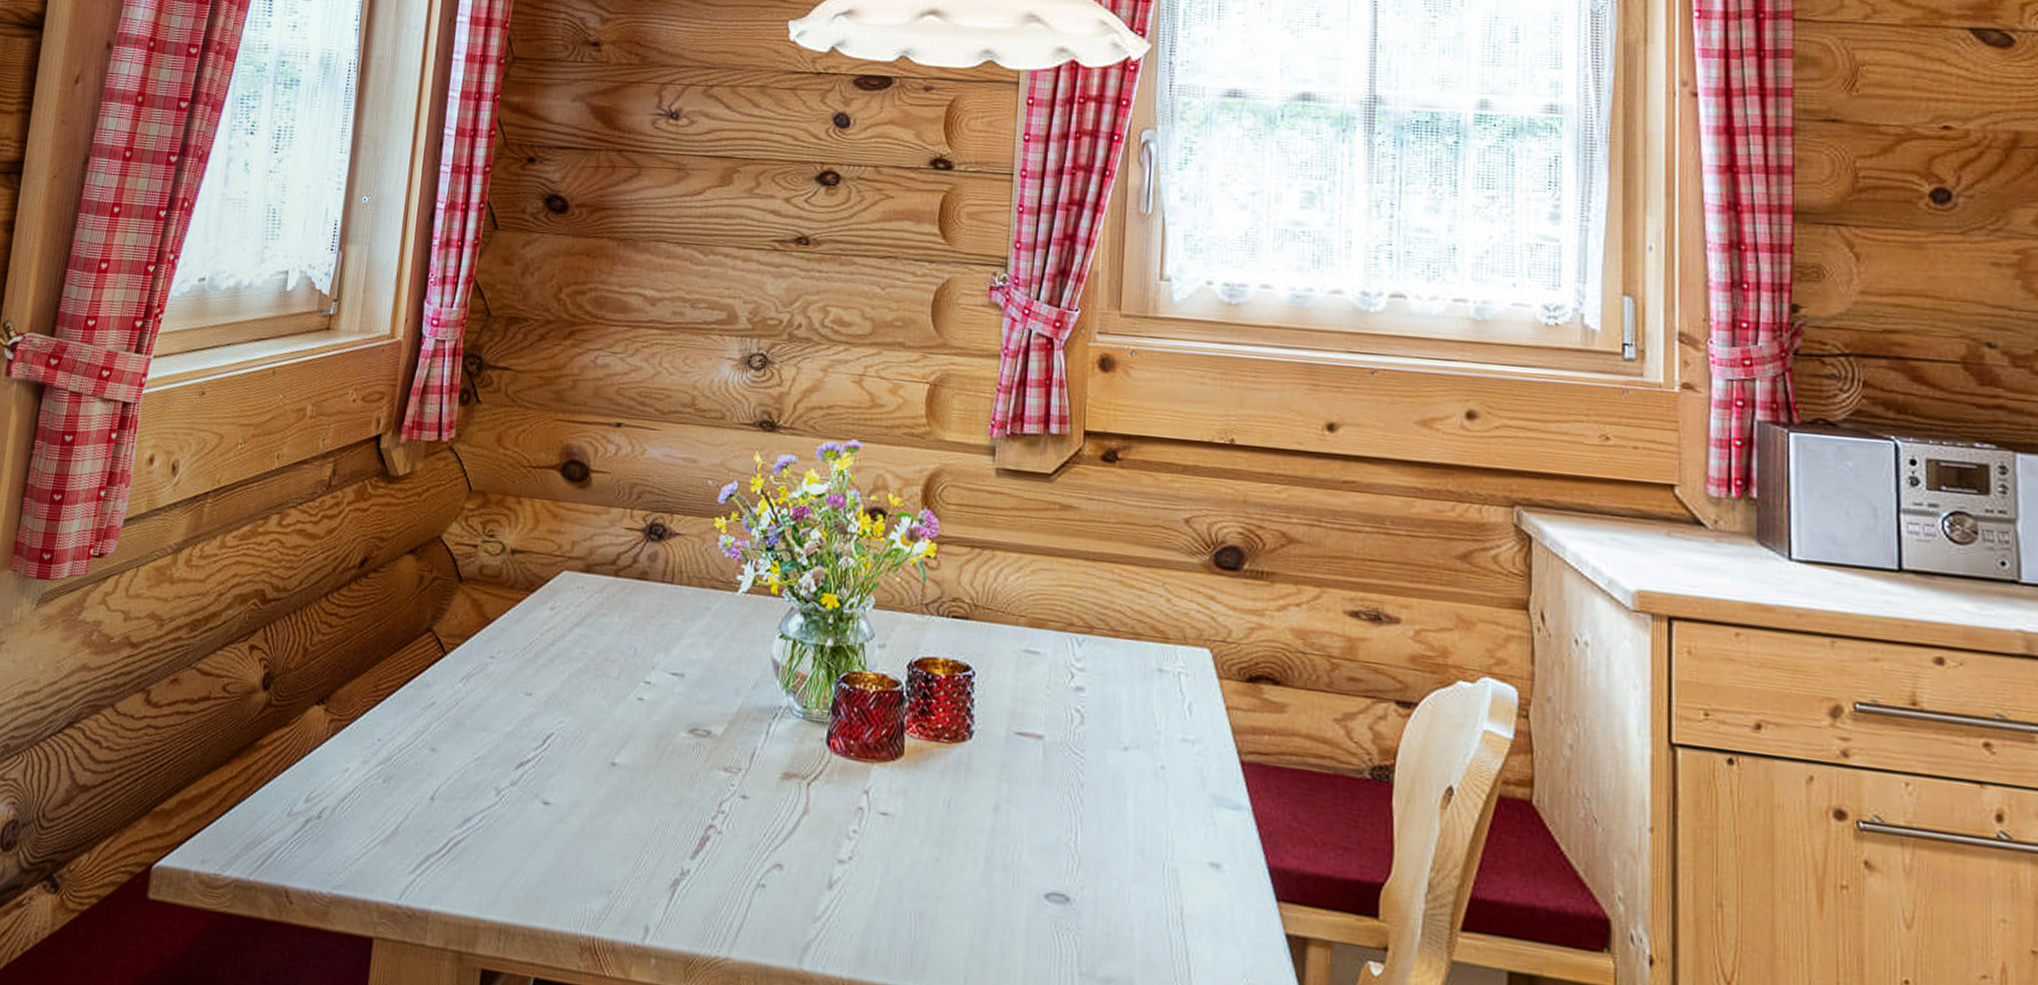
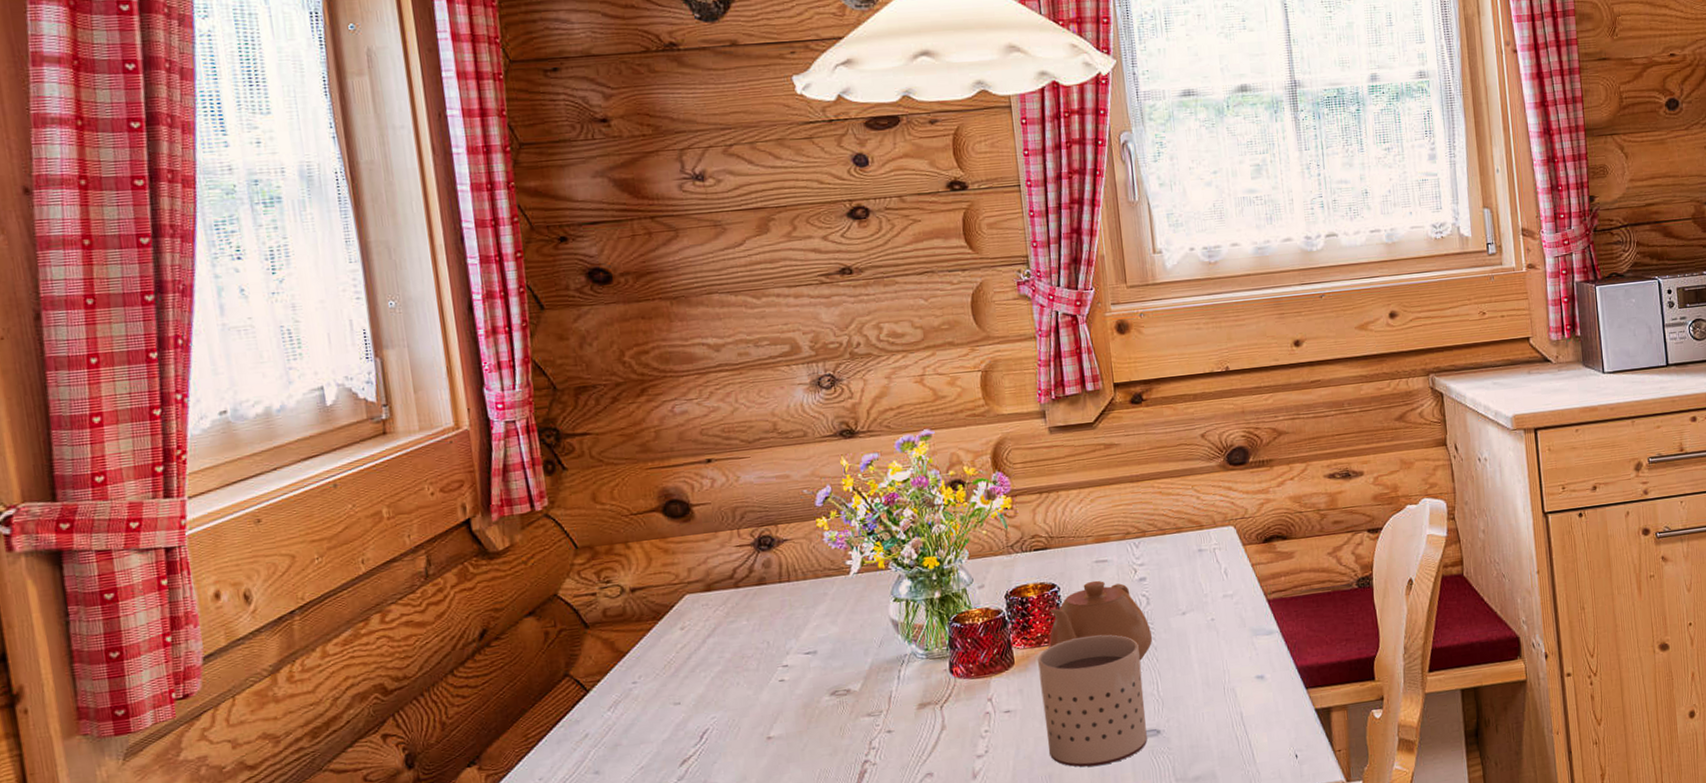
mug: none [925,742,1060,924] -> present [1038,634,1147,767]
teapot: none [948,674,1081,796] -> present [1048,580,1153,661]

